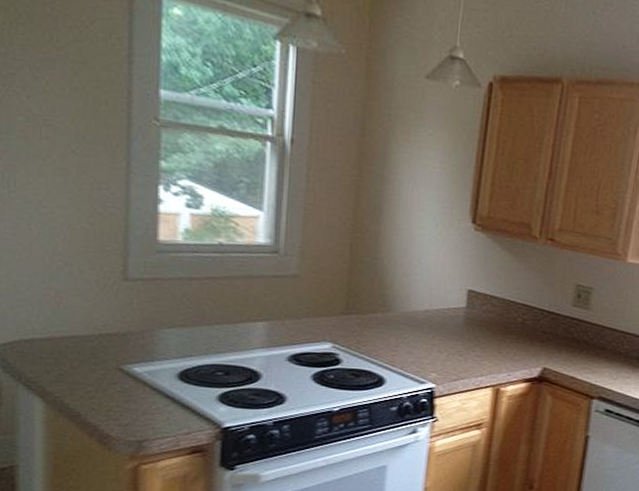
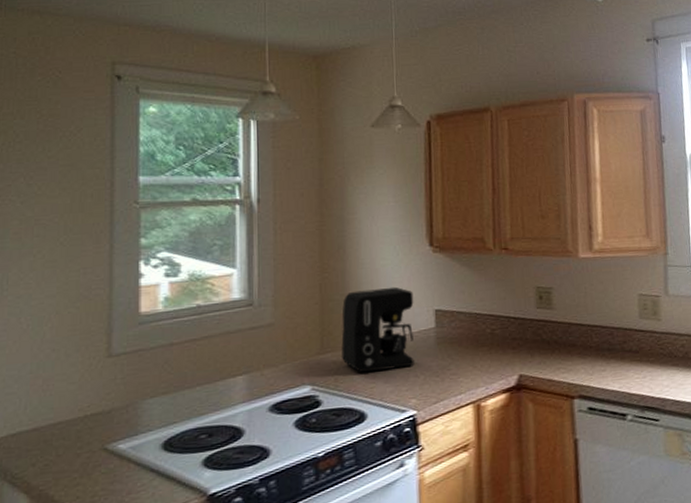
coffee maker: none [366,256,448,342] -> present [341,286,415,373]

